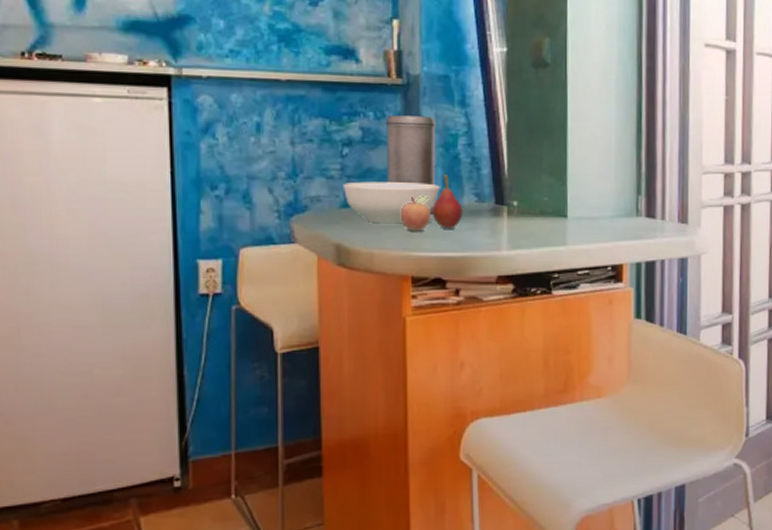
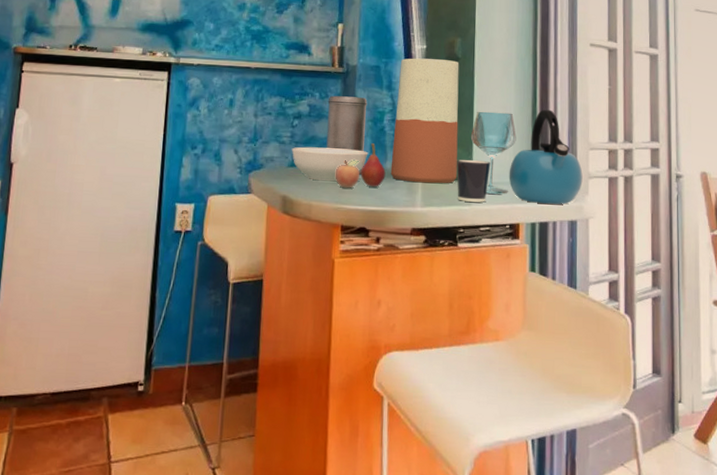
vase: none [469,64,549,222] -> present [390,58,460,184]
mug: none [549,190,589,241] -> present [456,159,491,202]
wine glass: none [564,130,619,231] -> present [470,111,517,194]
kettle: none [610,126,695,239] -> present [509,109,583,204]

